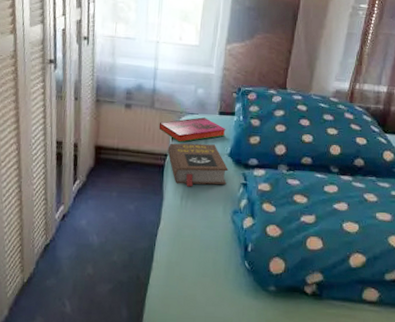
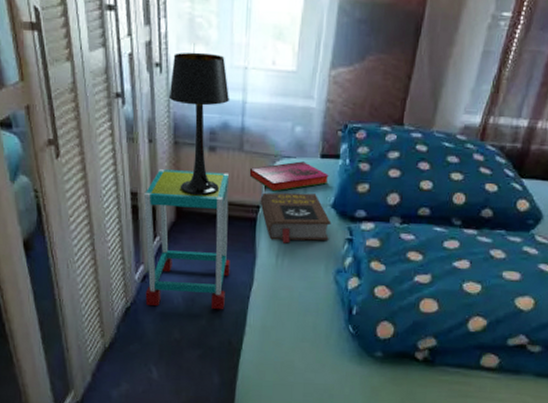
side table: none [63,122,142,246] -> present [144,169,230,309]
table lamp: none [93,29,144,145] -> present [168,52,230,196]

